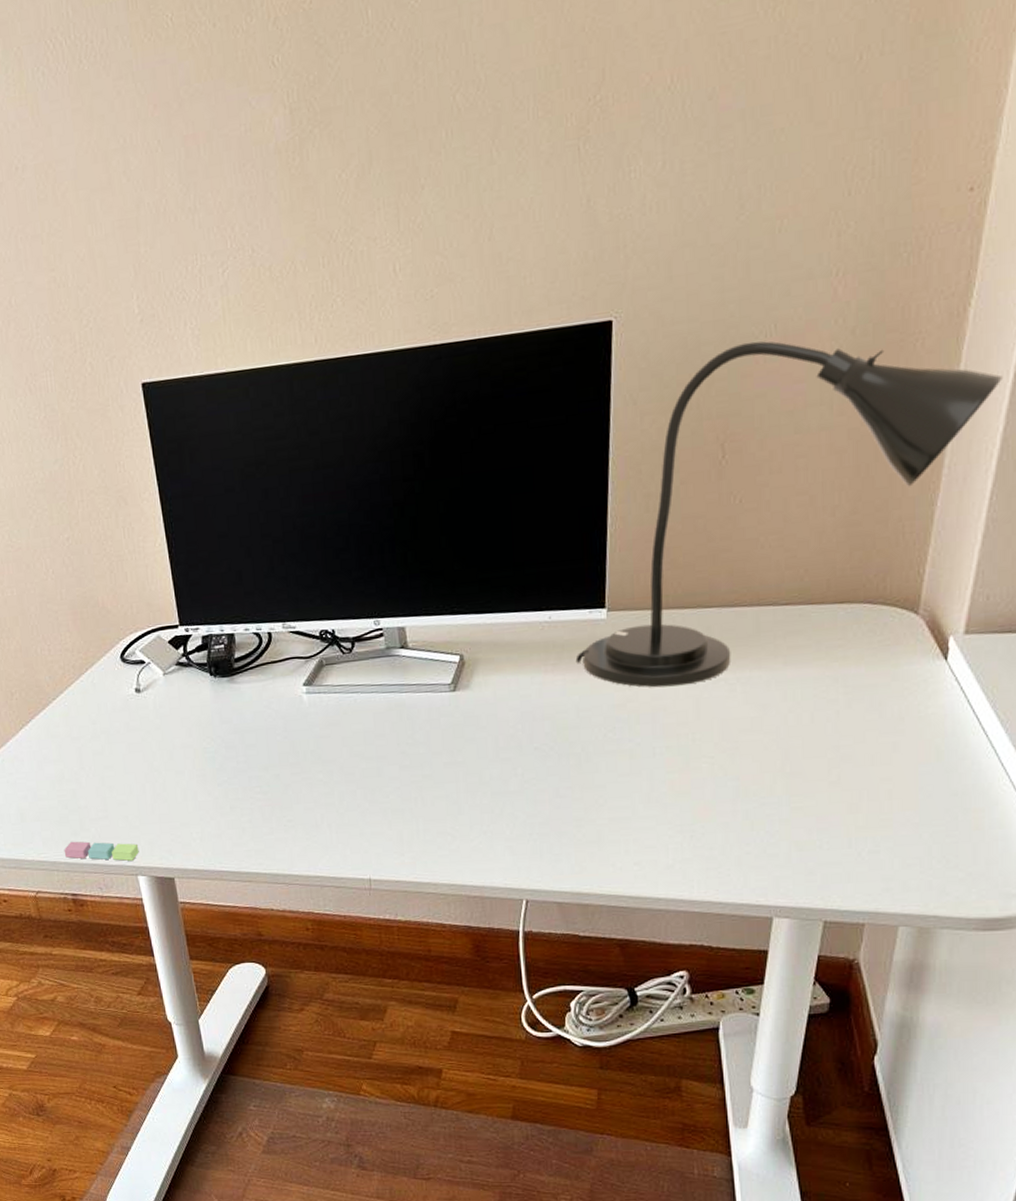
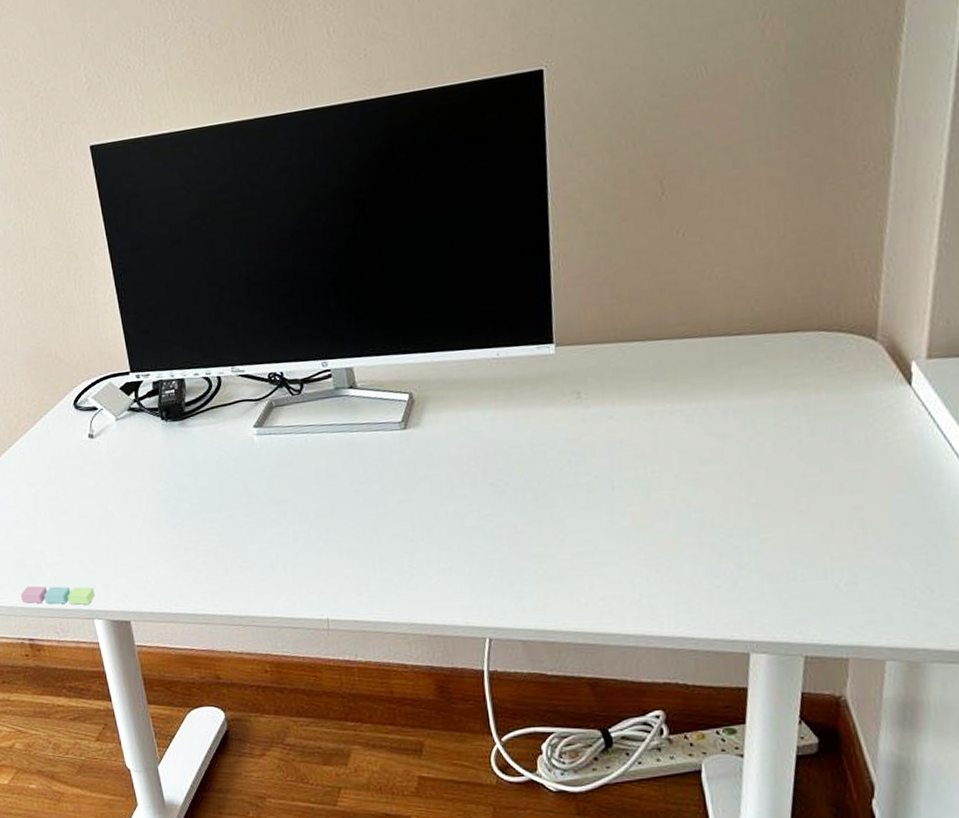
desk lamp: present [575,340,1002,688] -> none [526,82,941,421]

